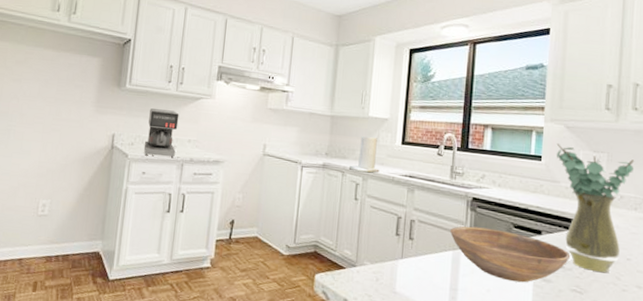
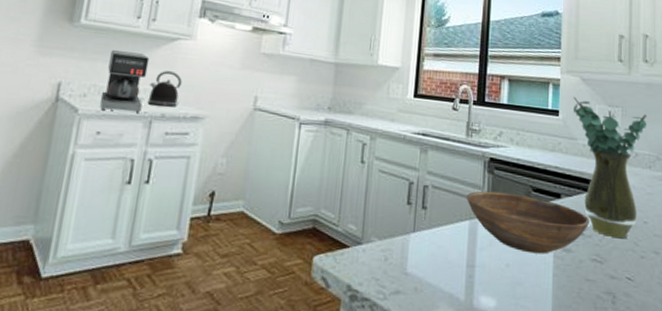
kettle: none [179,124,205,154] -> present [147,71,182,108]
paper towel: present [348,136,380,173] -> none [354,88,390,131]

